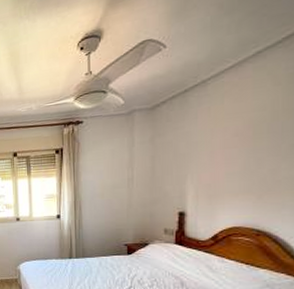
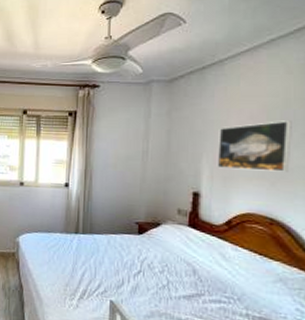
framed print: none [202,133,280,187] -> present [217,121,292,172]

